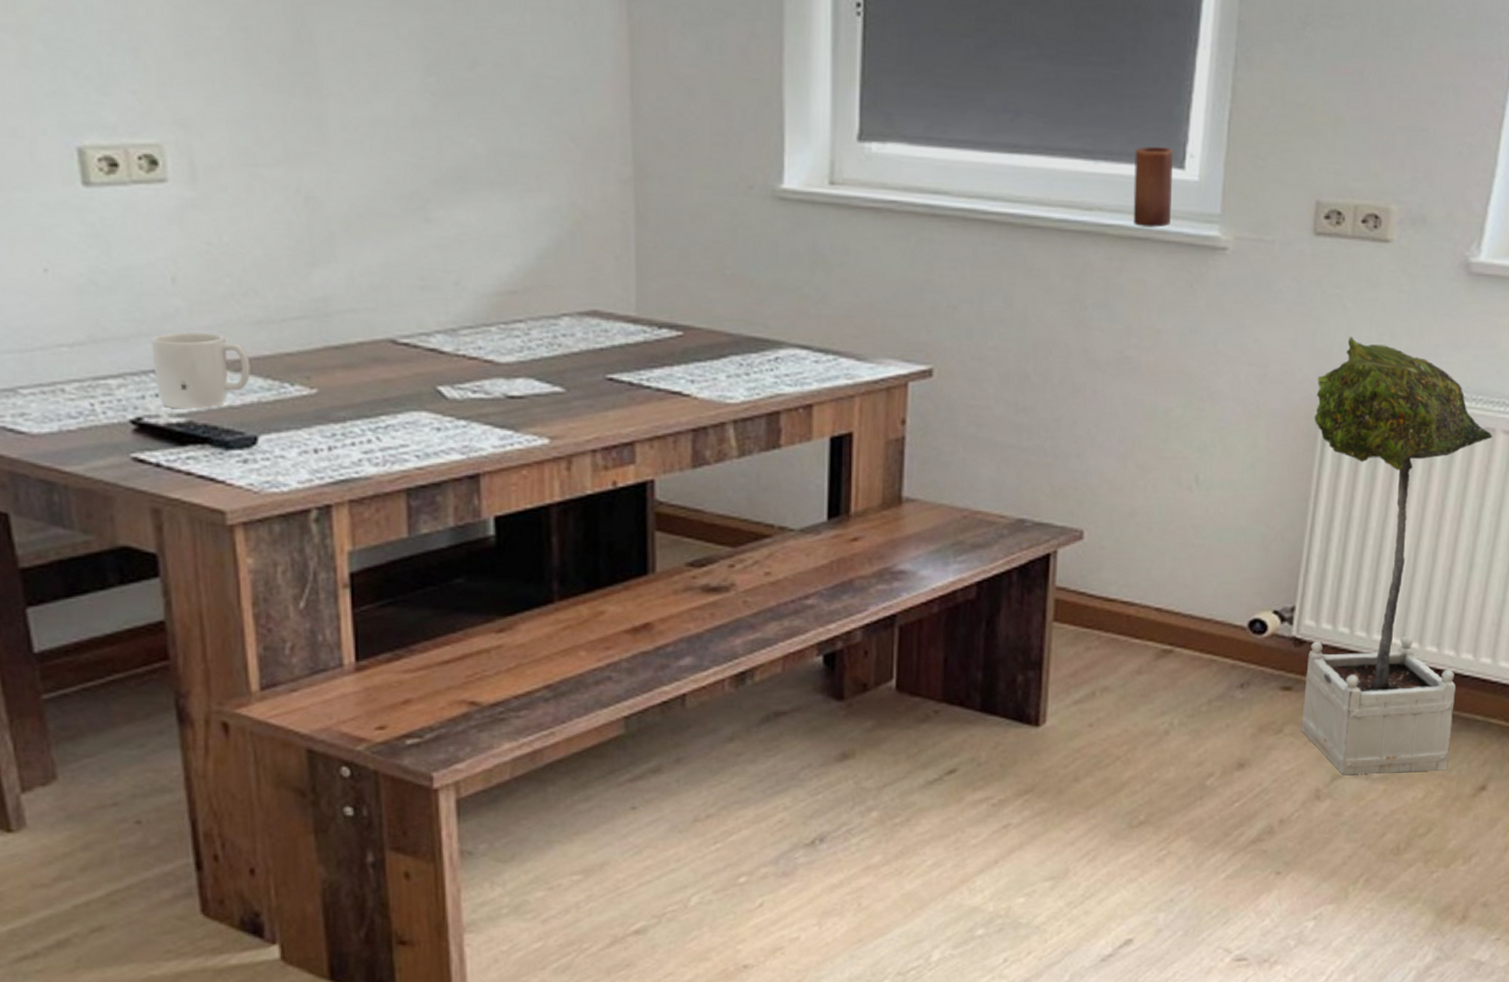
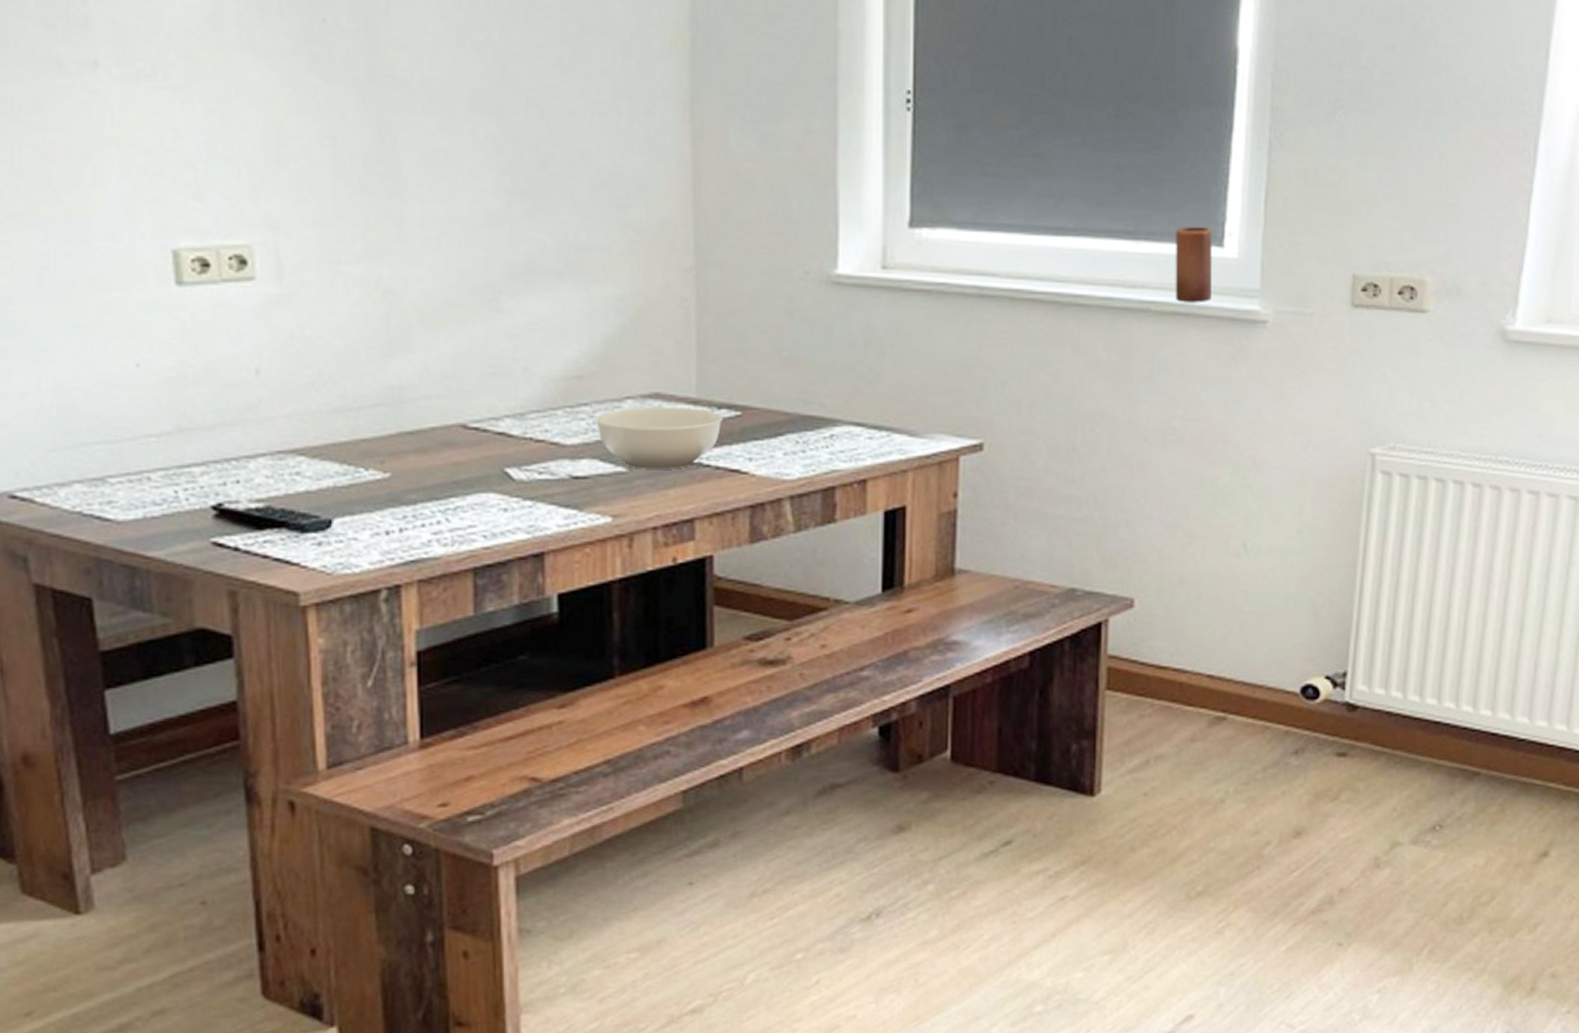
mug: present [150,332,251,410] -> none [233,421,327,495]
bowl: none [531,325,664,390] -> present [595,406,724,469]
potted tree: present [1301,336,1492,774] -> none [1358,404,1537,842]

